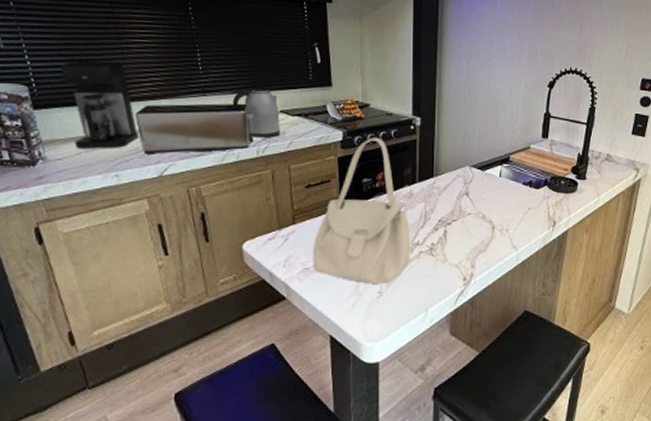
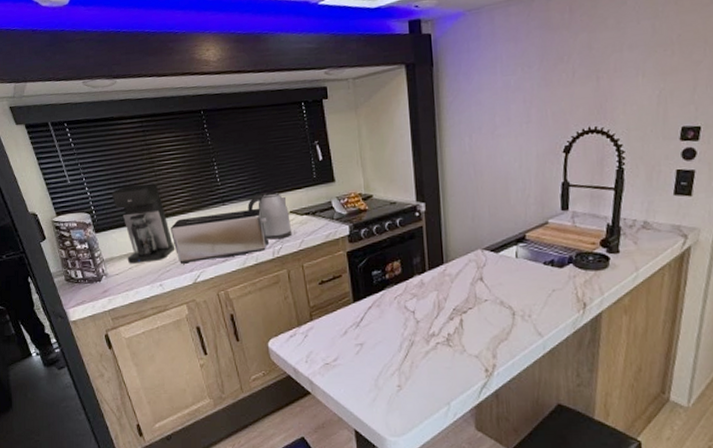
handbag: present [313,137,411,284] -> none [331,228,427,378]

